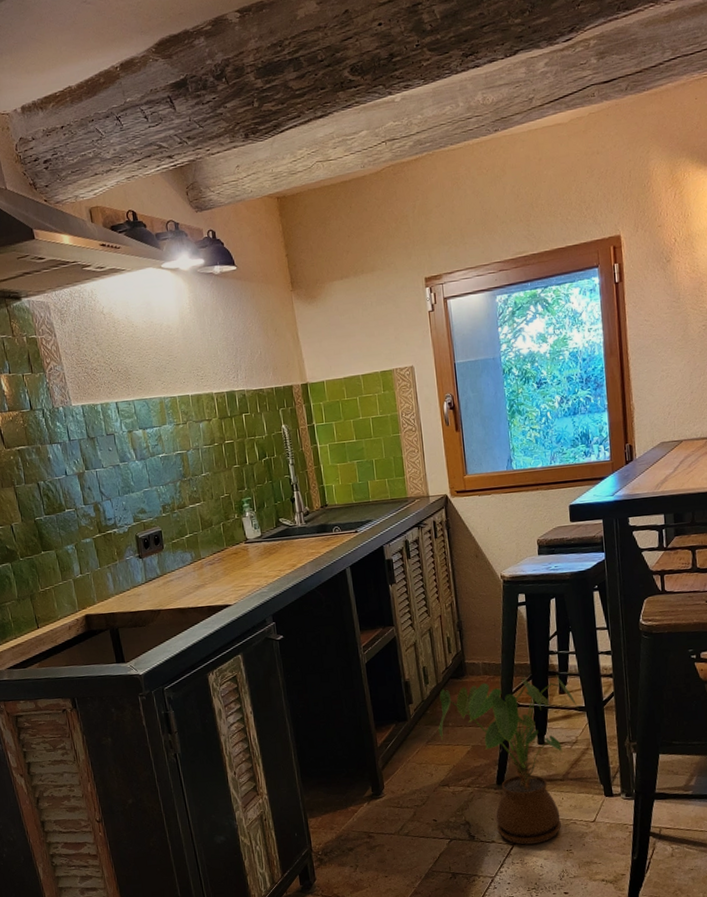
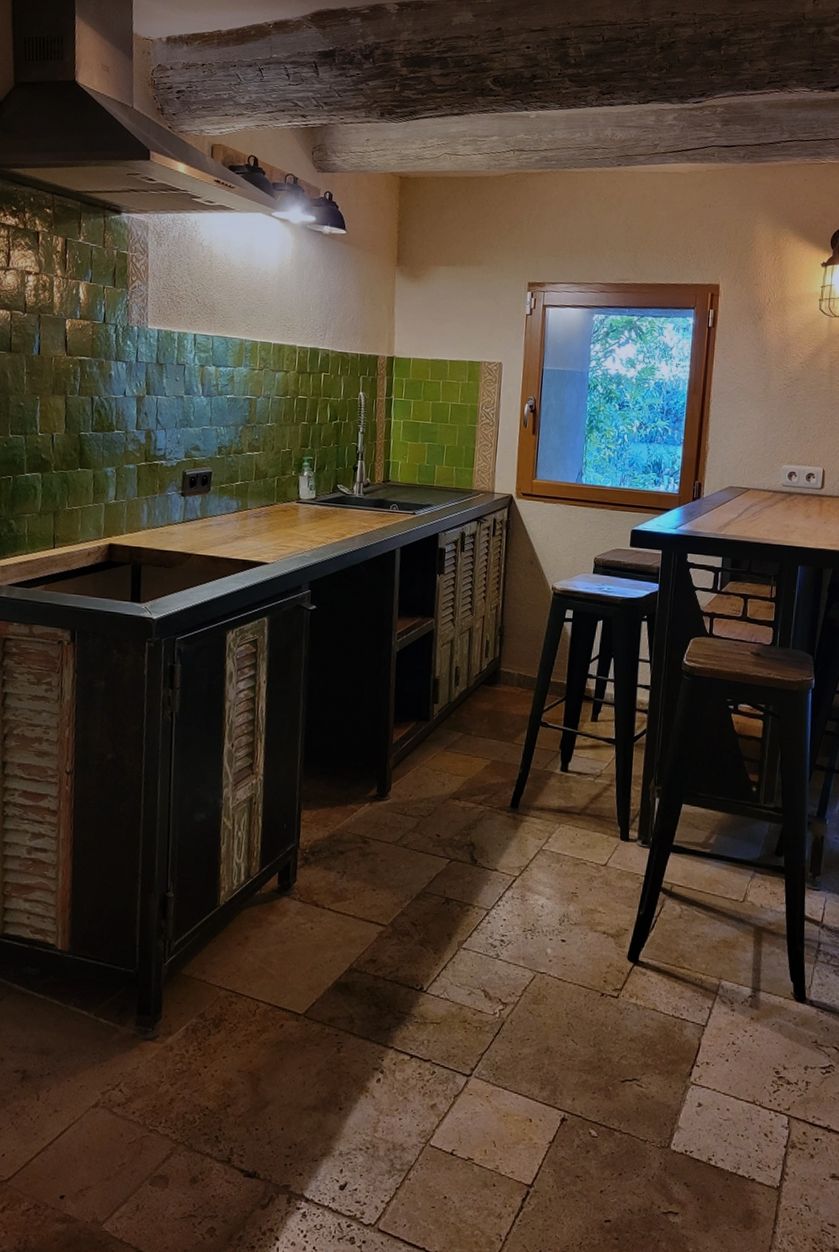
house plant: present [438,675,579,845] -> none [459,694,609,880]

